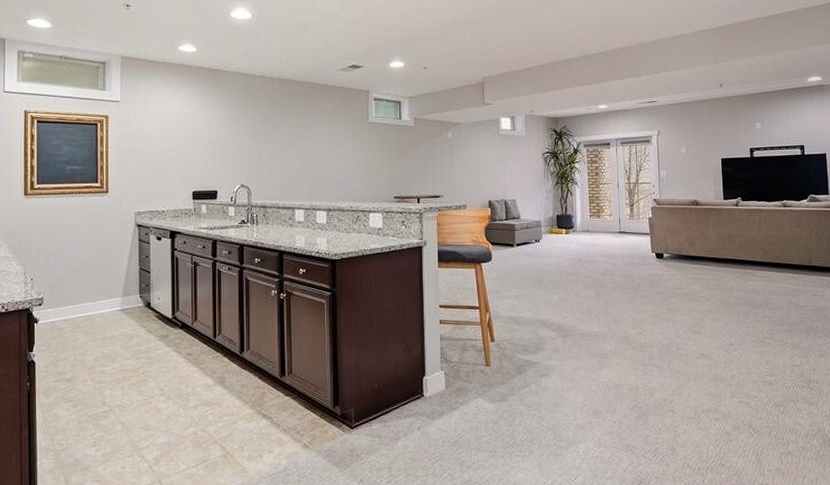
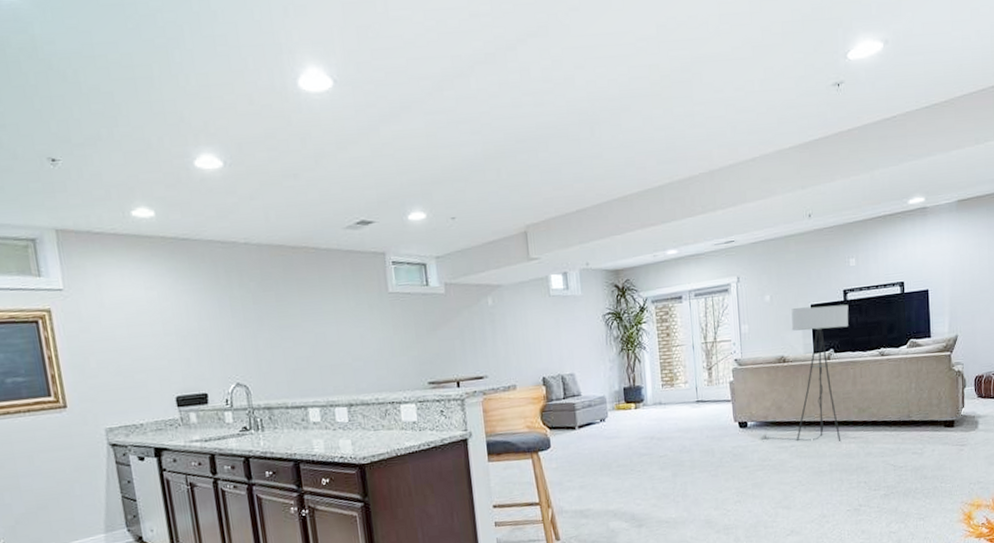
floor lamp: none [675,160,755,279] -> present [760,304,849,442]

